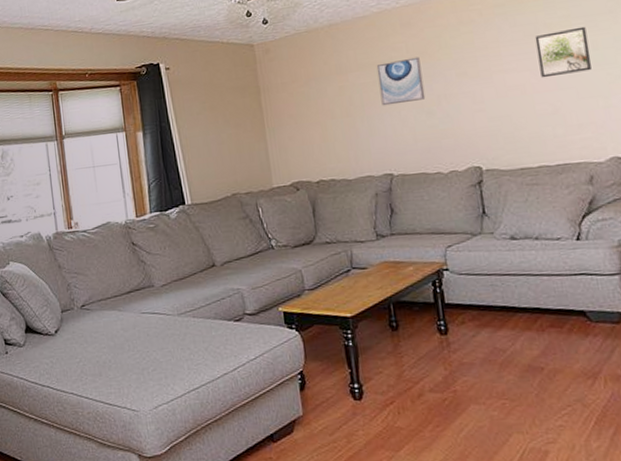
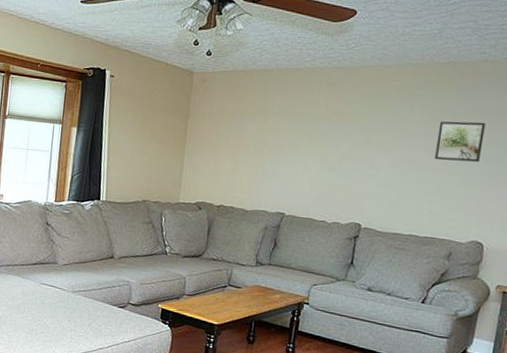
wall art: present [376,56,426,106] -> none [291,115,336,155]

